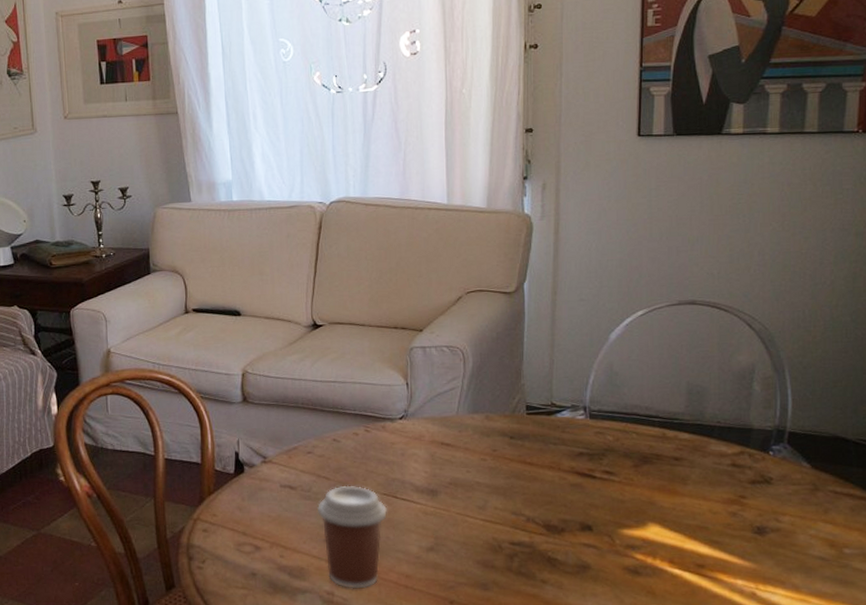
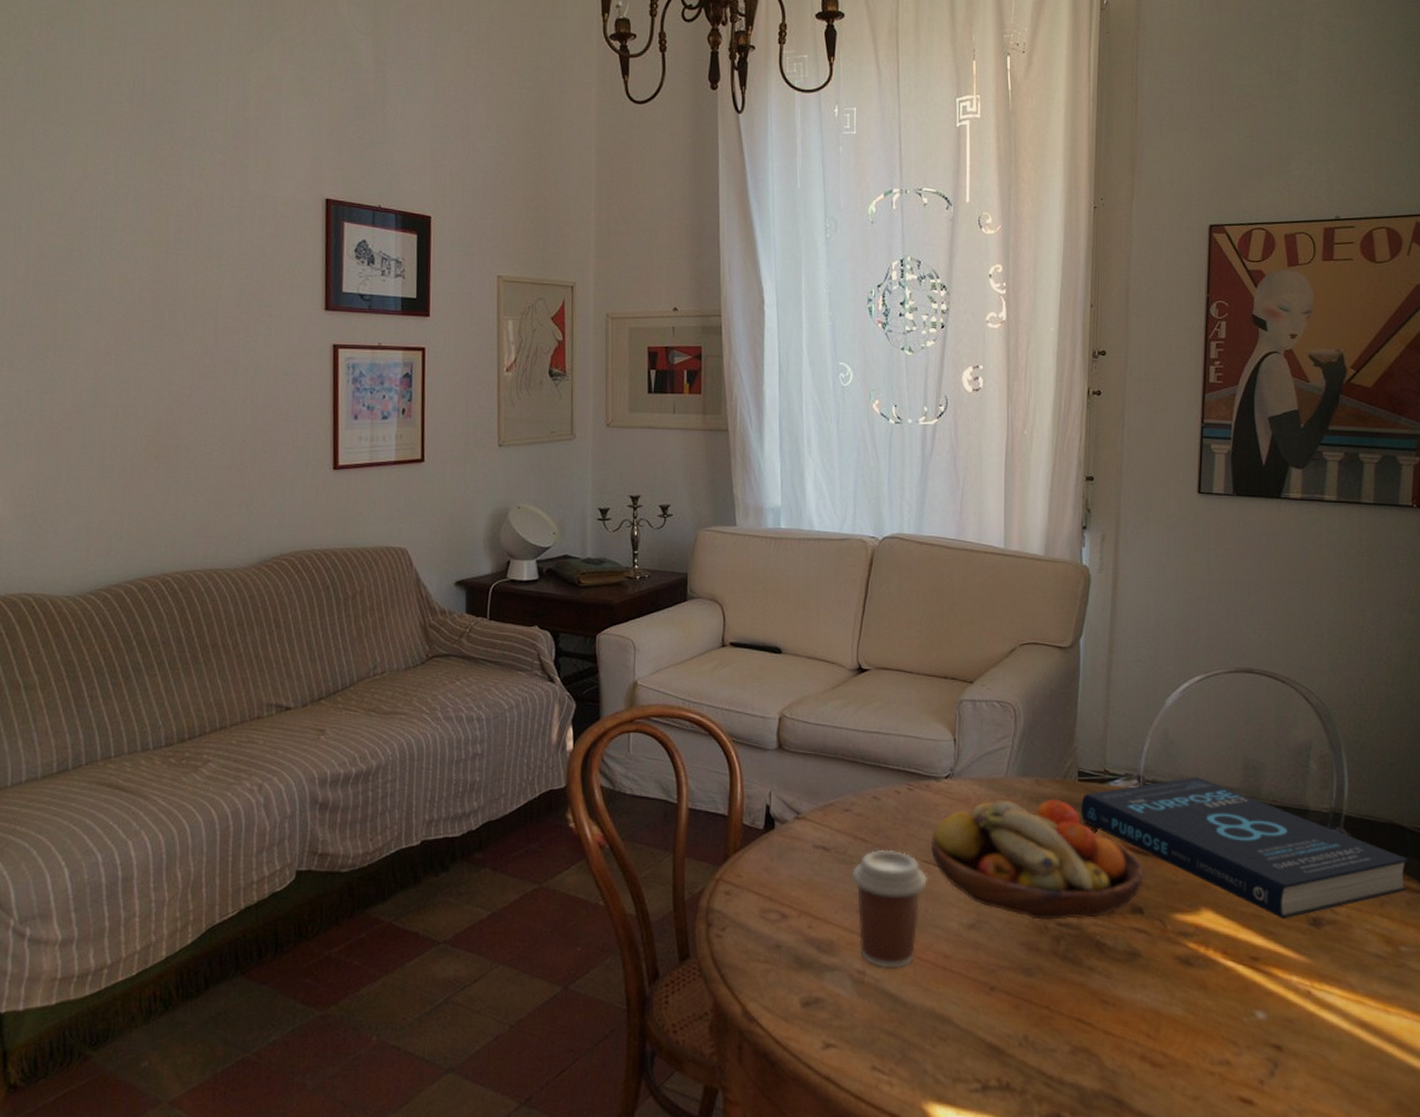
fruit bowl: none [388,432,592,541] -> present [930,799,1144,920]
book: none [529,404,852,530] -> present [1080,777,1409,920]

